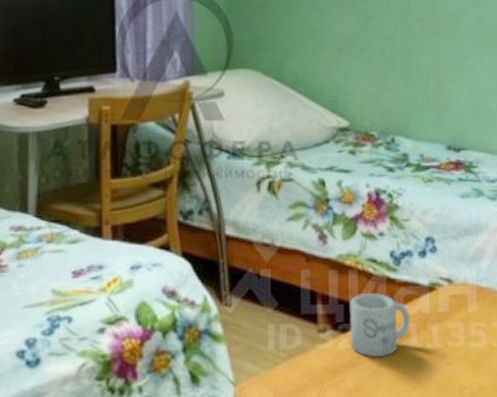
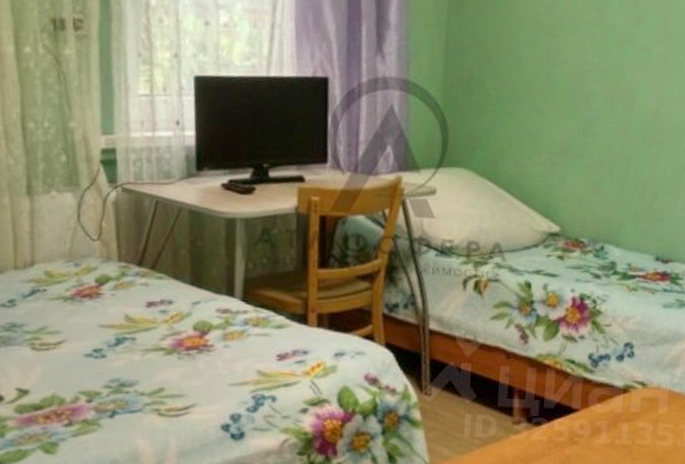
mug: present [350,292,411,358] -> none [542,390,603,450]

